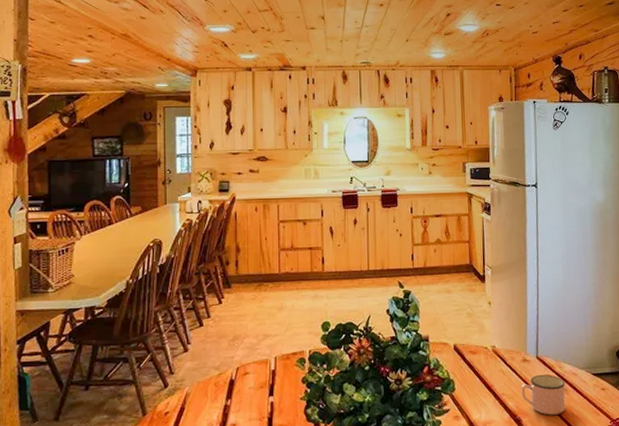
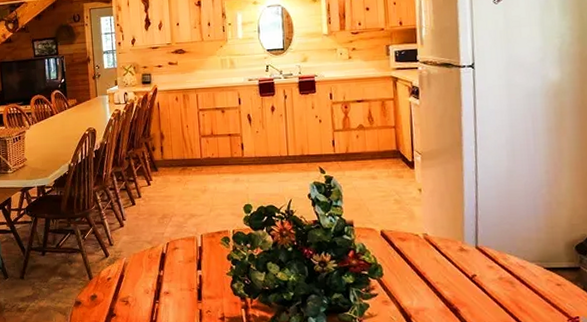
mug: present [521,375,566,415] -> none [458,266,512,307]

